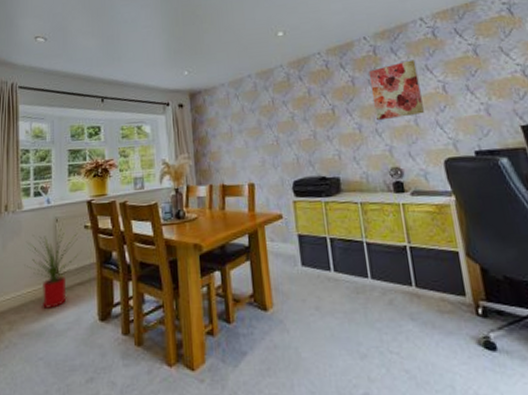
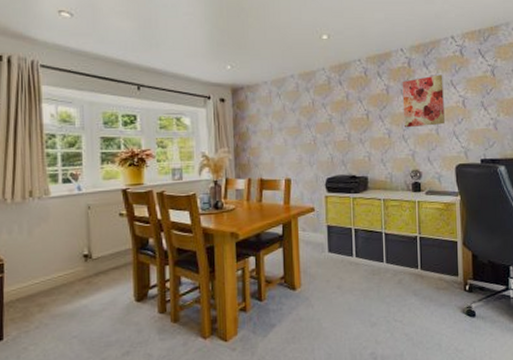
house plant: present [24,229,82,308] -> none [54,216,117,291]

